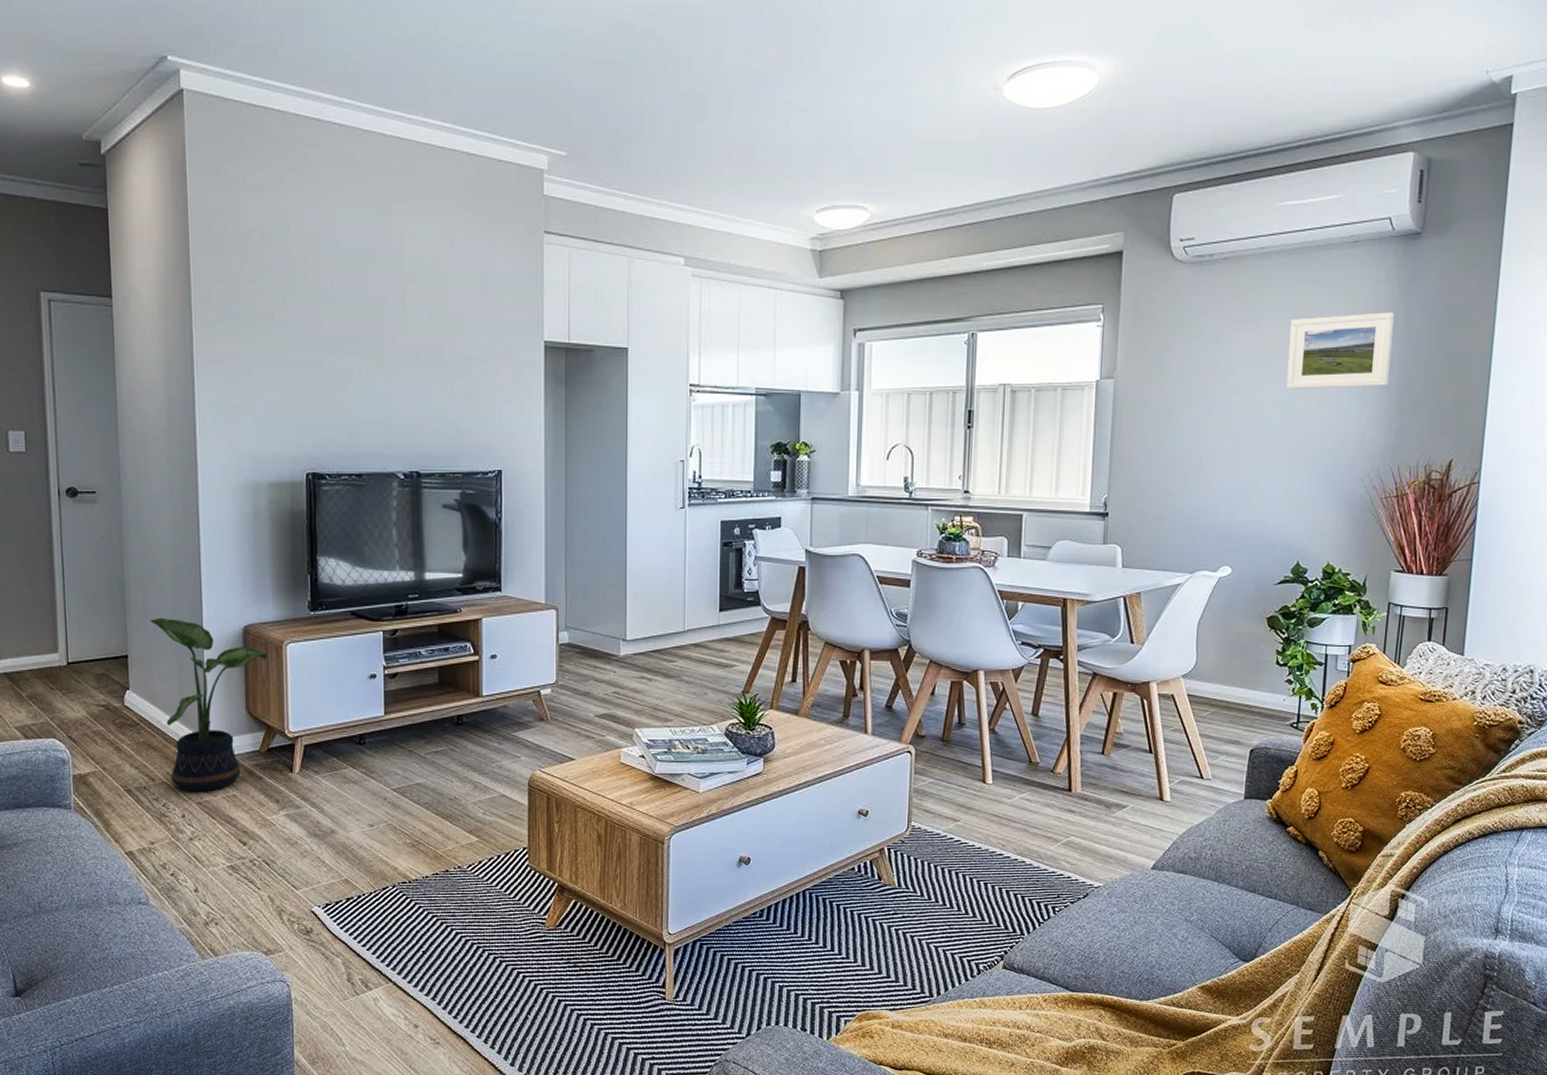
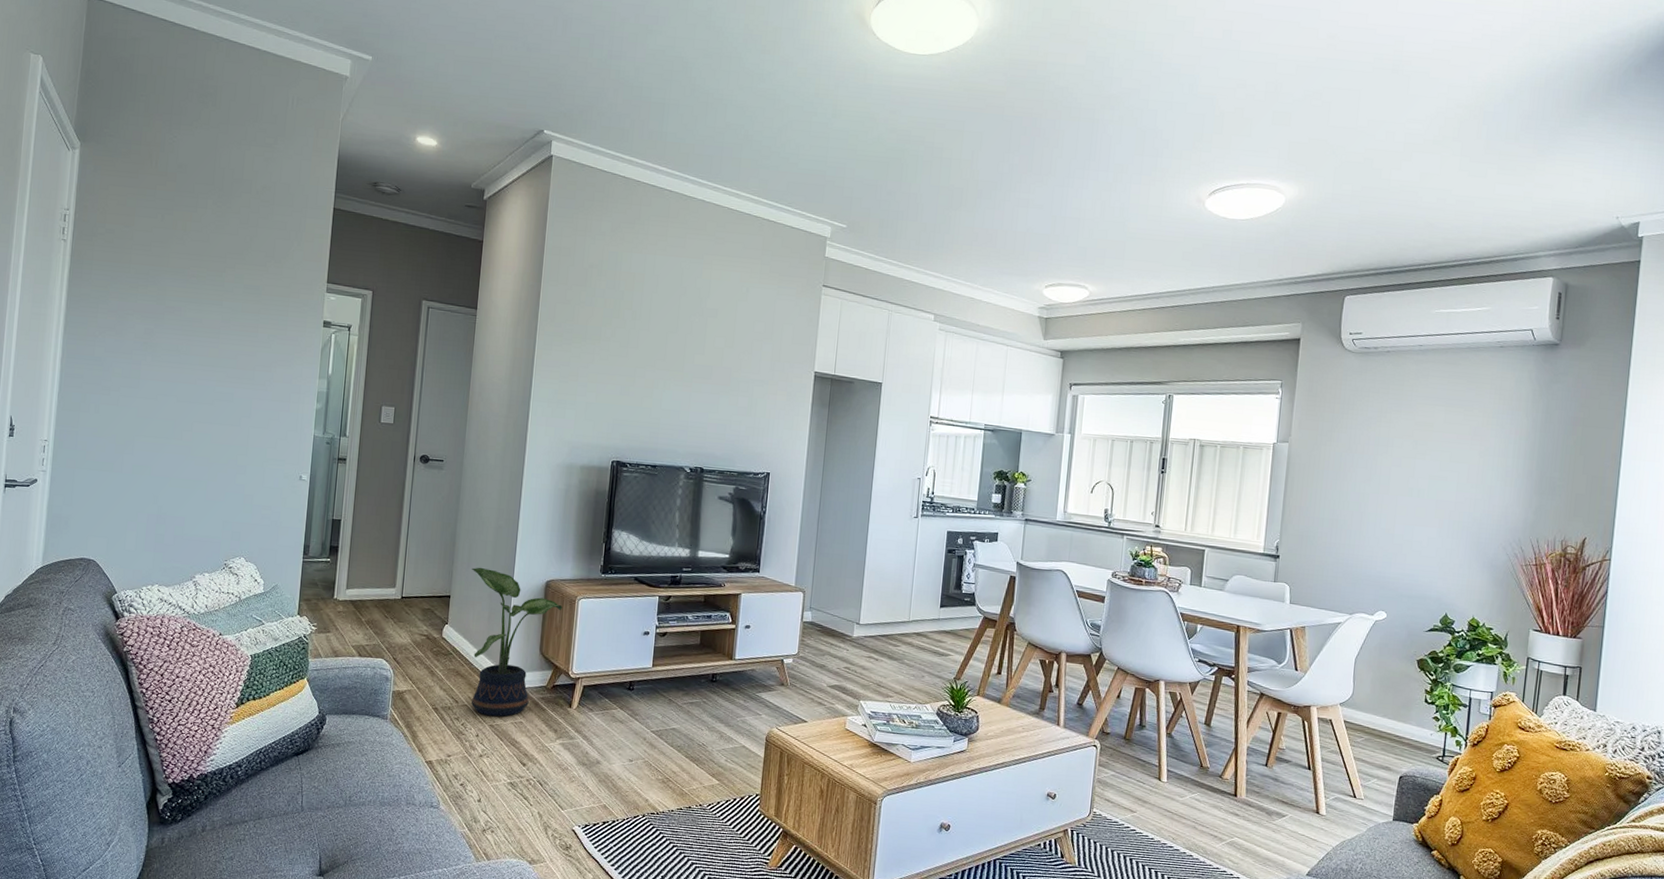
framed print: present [1286,312,1394,390] -> none [1438,406,1535,470]

